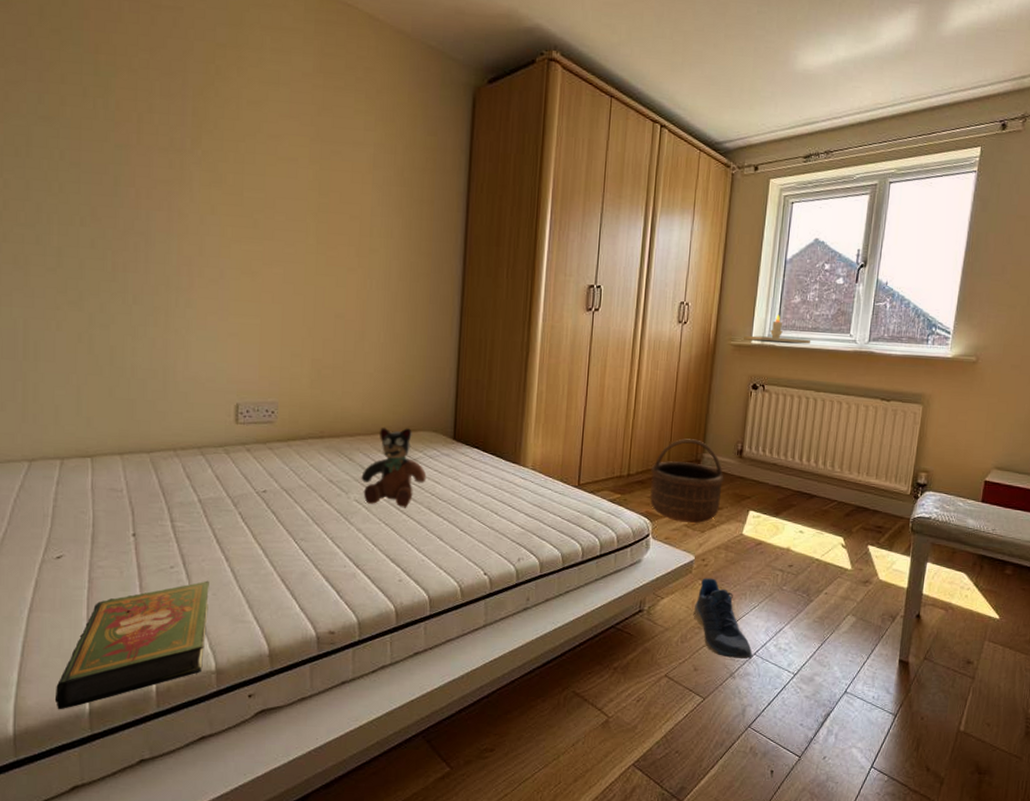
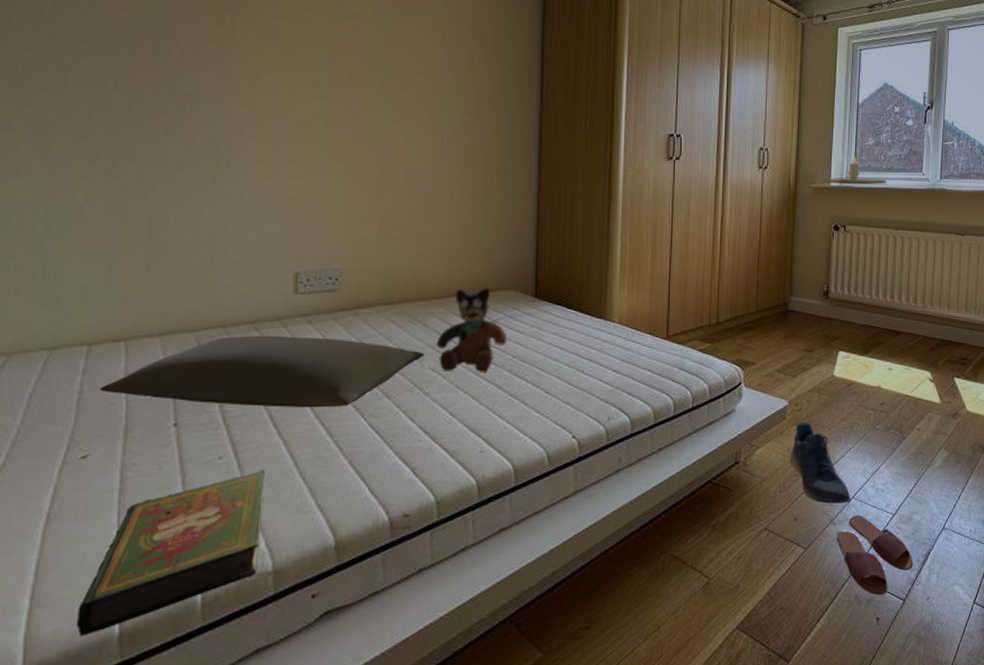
pillow: none [71,459,350,530] -> present [100,335,425,408]
basket: present [649,438,724,523] -> none [739,283,812,367]
slippers: none [735,671,812,750] -> present [836,514,914,596]

